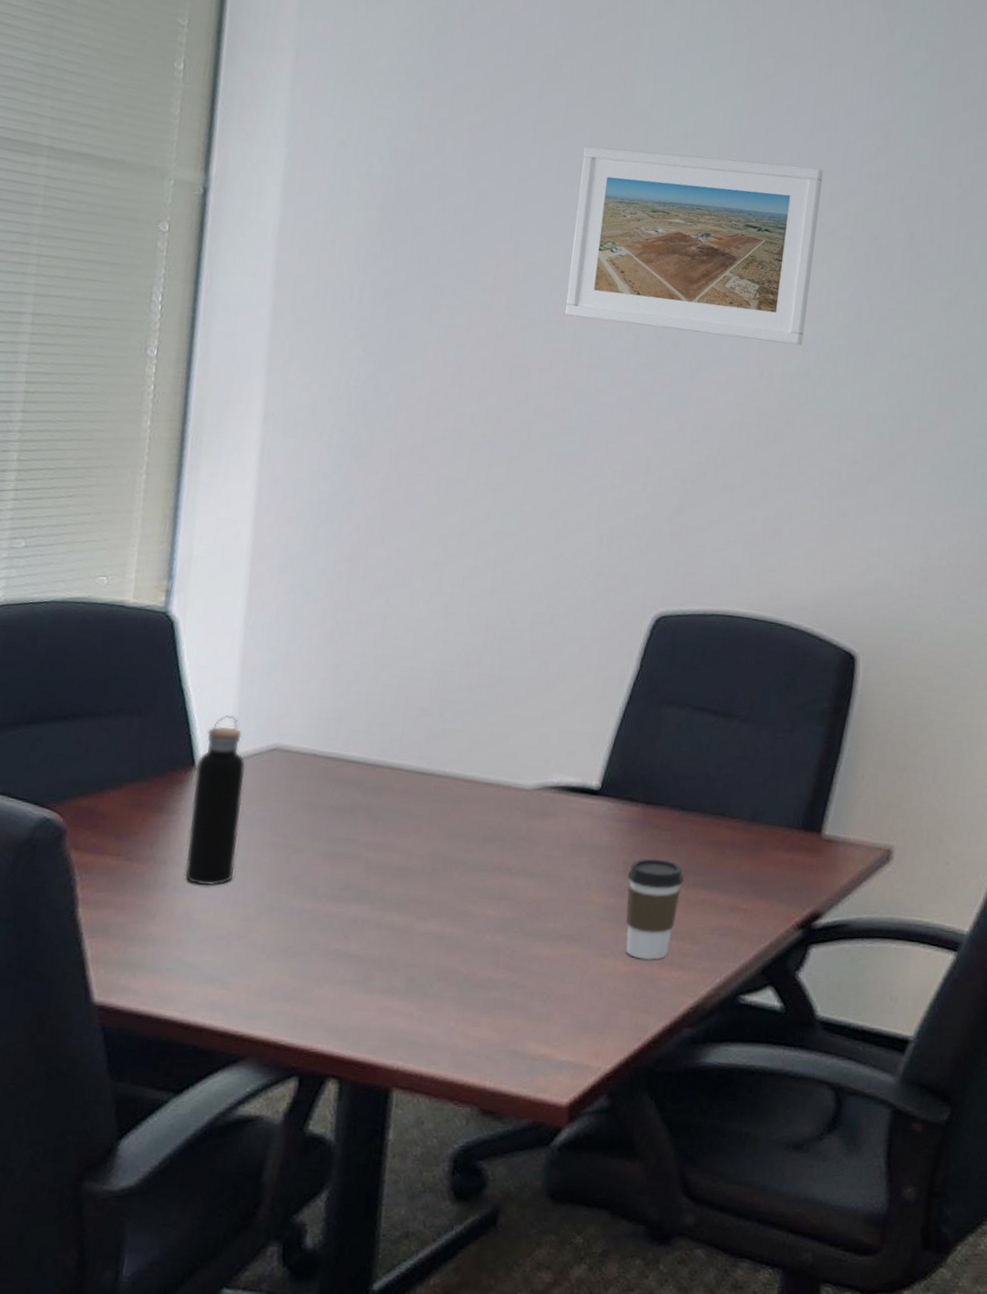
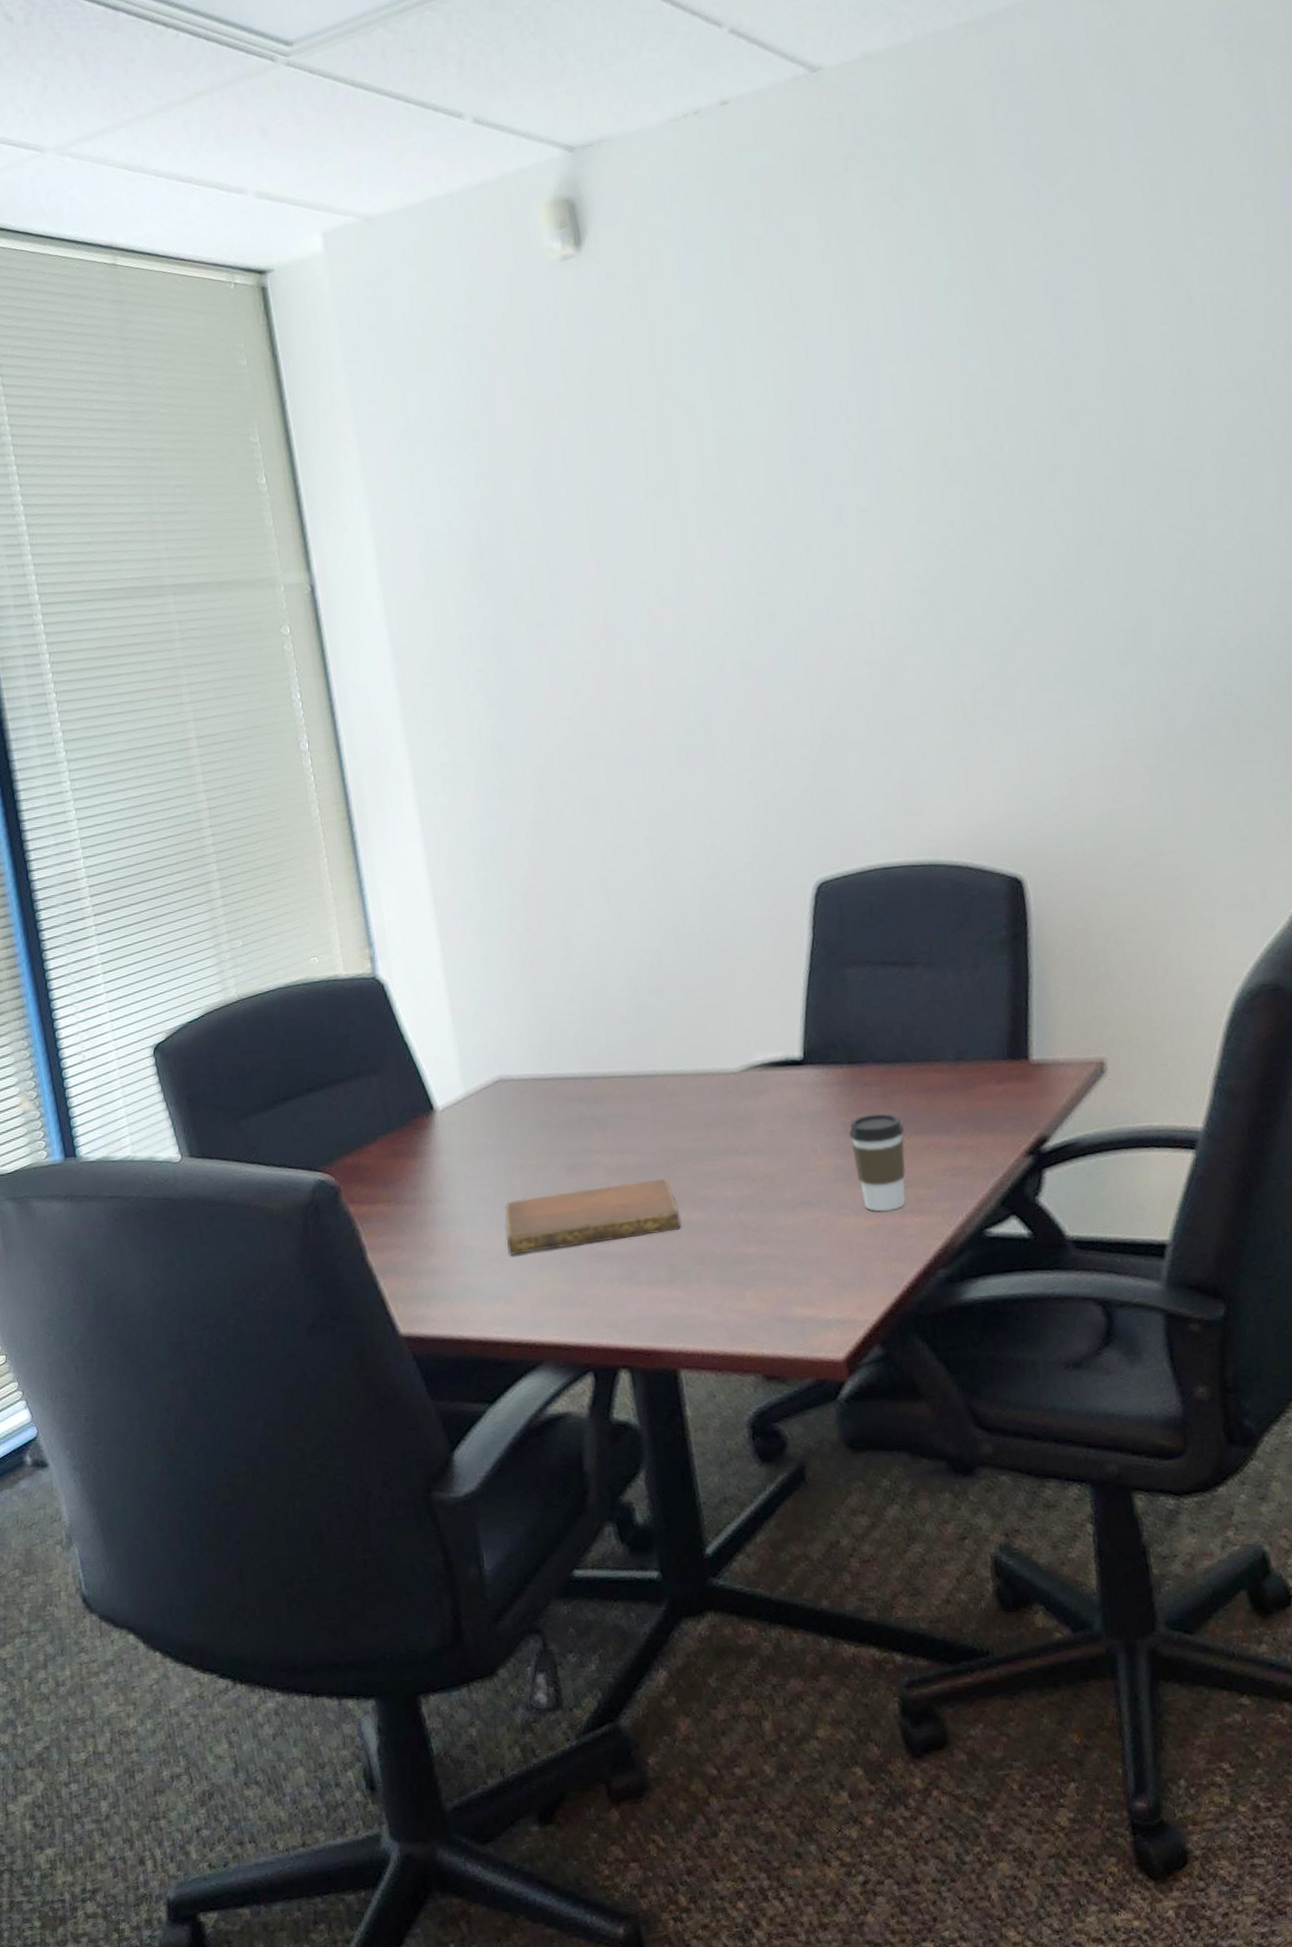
water bottle: present [185,715,245,886] -> none [434,1058,491,1216]
notebook: none [238,879,433,942] -> present [505,1178,681,1255]
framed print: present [565,146,823,346] -> none [639,408,896,617]

